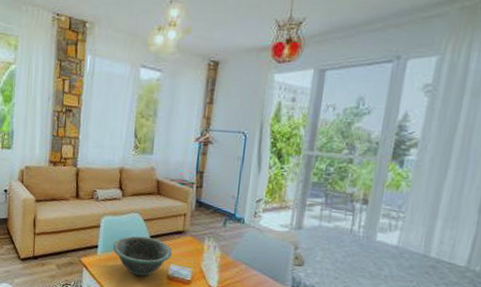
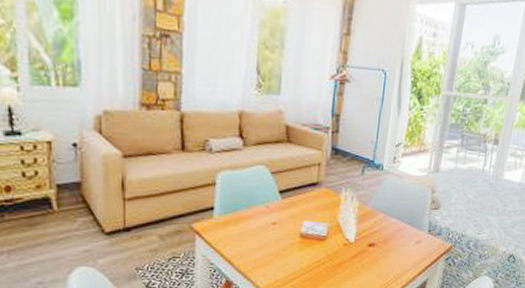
decorative bowl: present [112,235,173,277] -> none [232,192,306,238]

